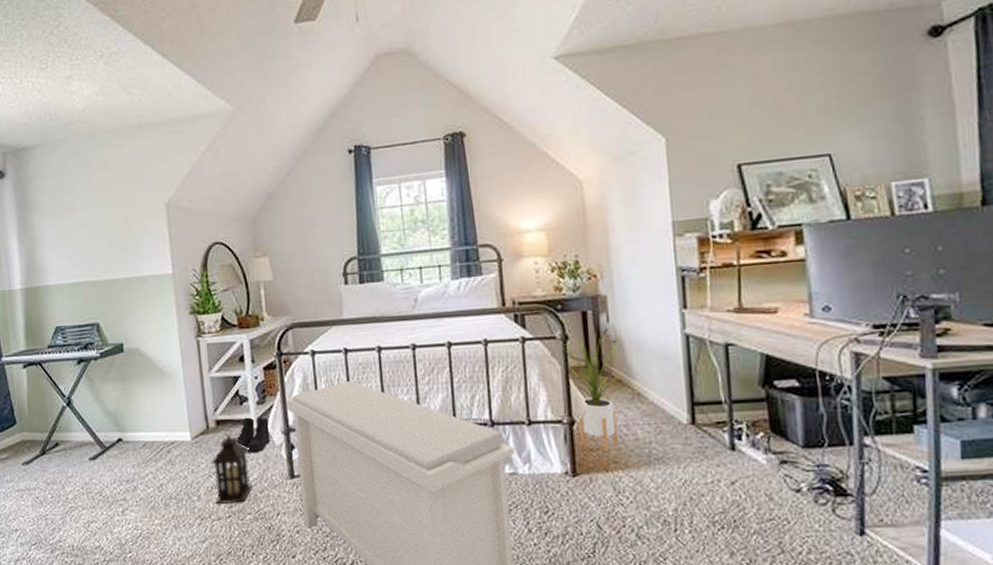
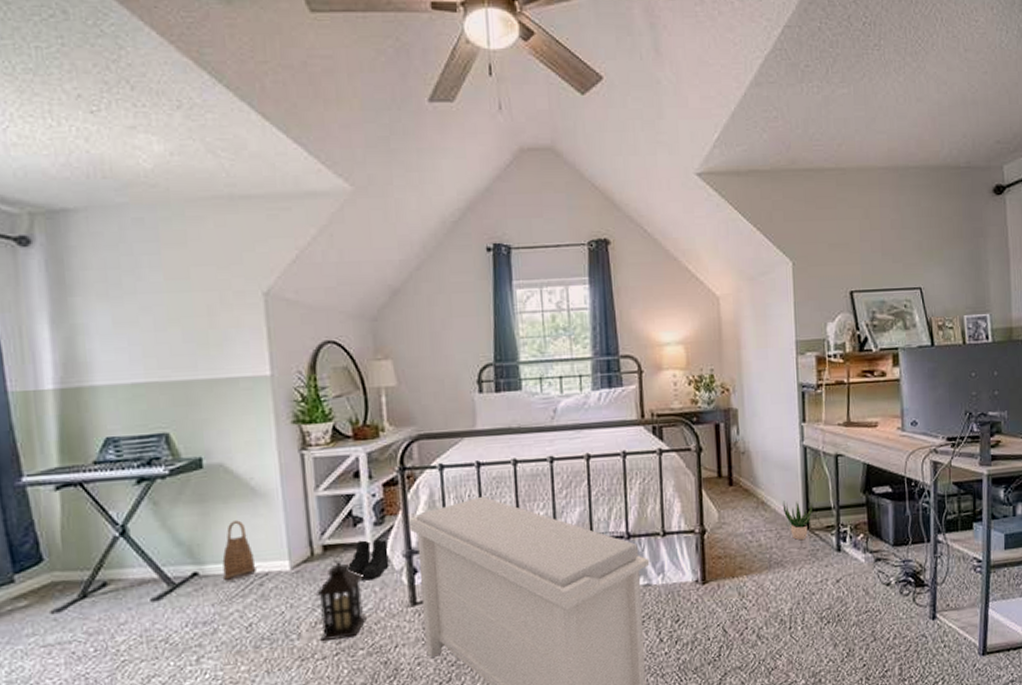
basket: none [139,396,165,447] -> present [222,520,256,582]
house plant: present [563,331,628,453] -> none [697,443,754,560]
potted plant: none [662,393,698,437] -> present [782,501,812,541]

